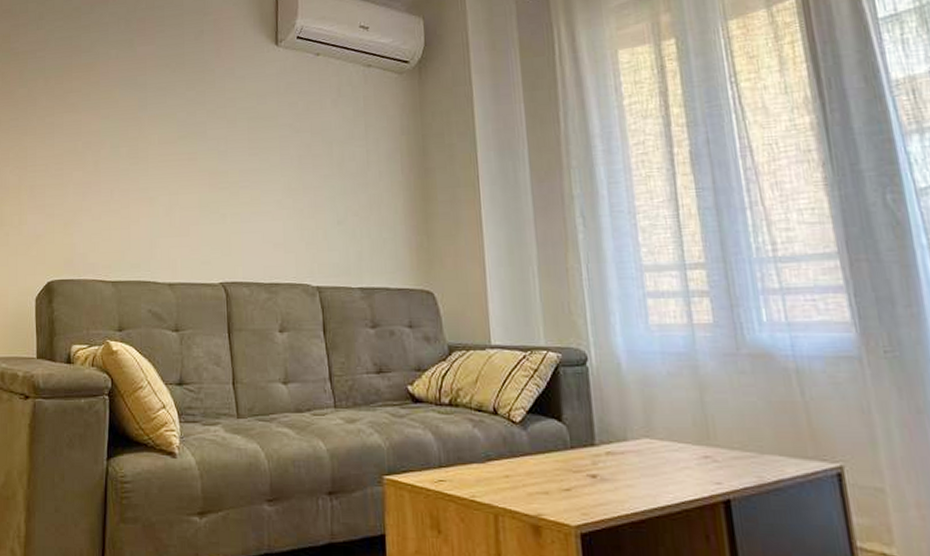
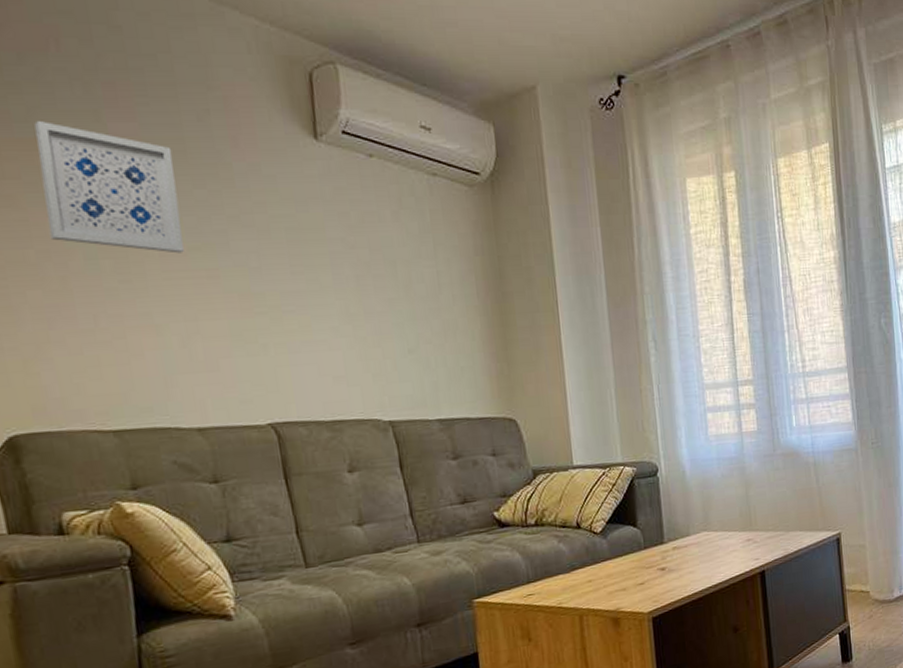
wall art: none [92,49,176,141] -> present [34,120,184,254]

